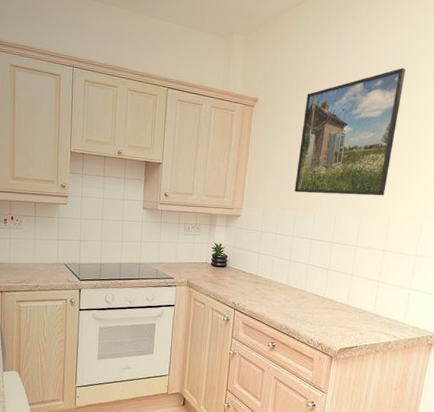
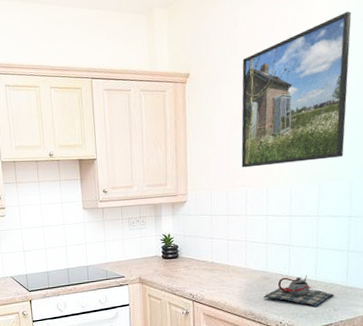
teapot: none [299,298,362,330] -> present [263,275,334,307]

